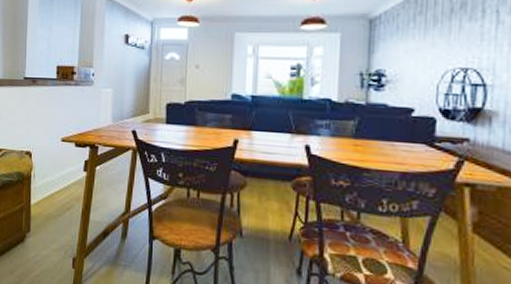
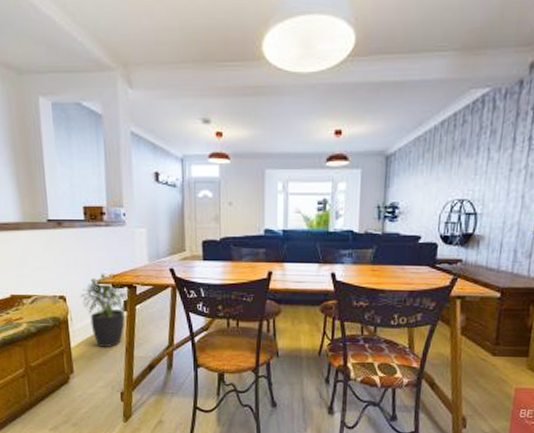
potted plant: none [44,131,90,208] -> present [79,273,129,347]

